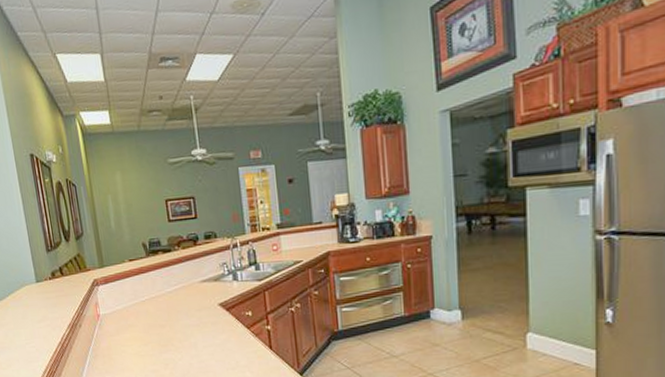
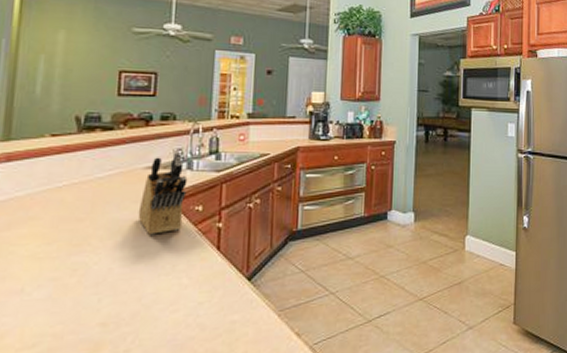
knife block: none [202,265,238,337] -> present [138,151,188,235]

